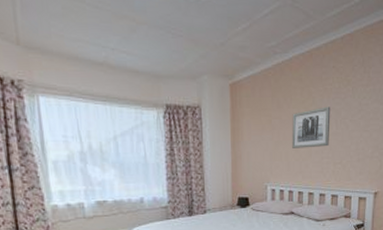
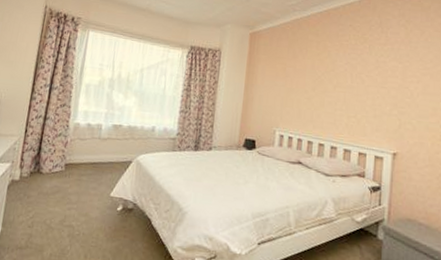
wall art: present [292,106,331,148] -> none [304,60,346,99]

